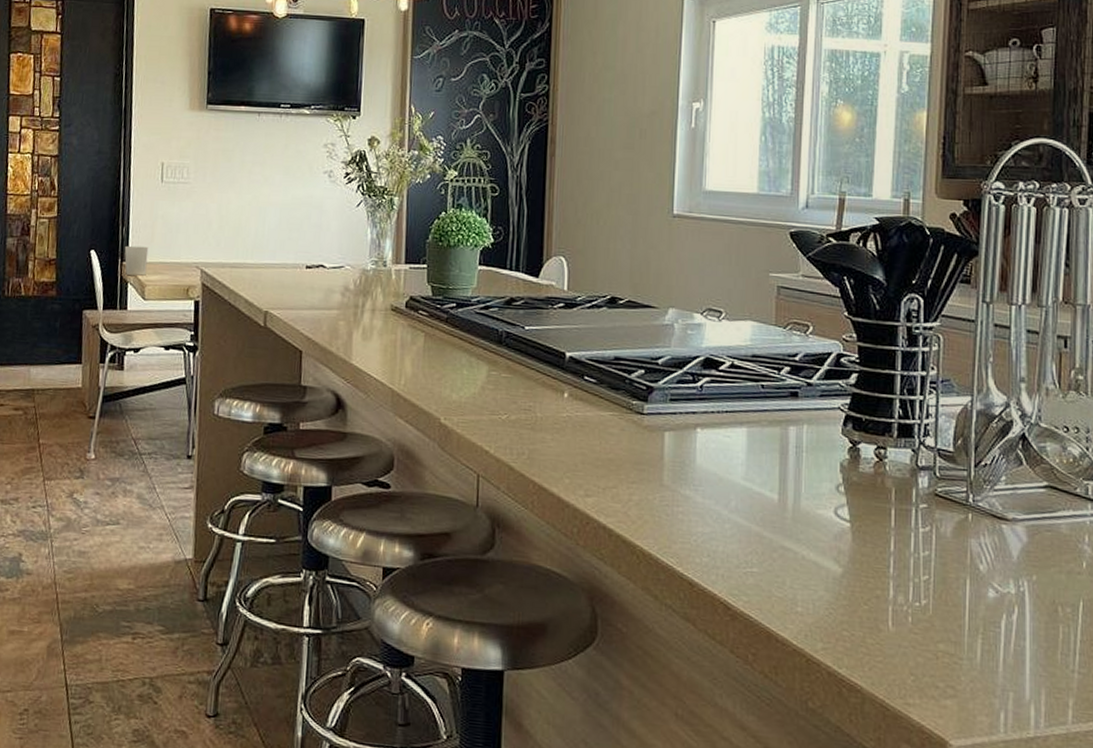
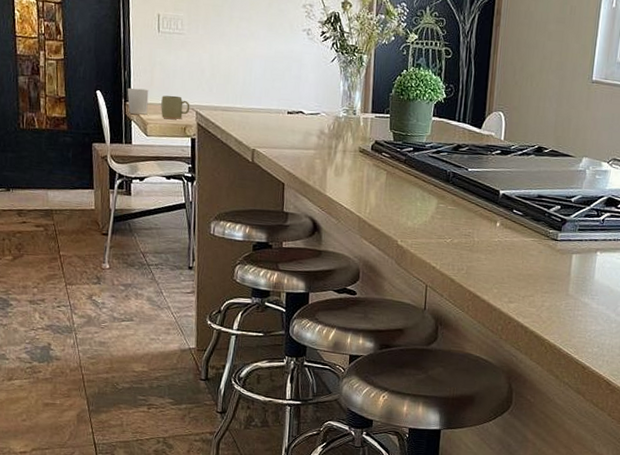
mug: none [161,252,195,280] -> present [161,95,190,120]

